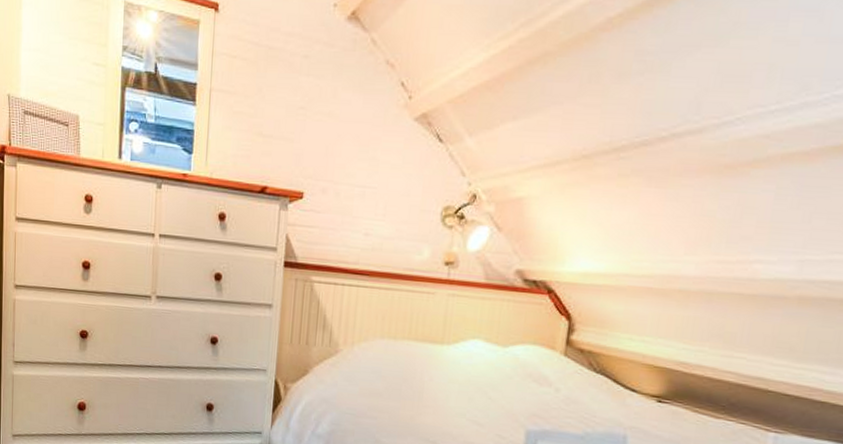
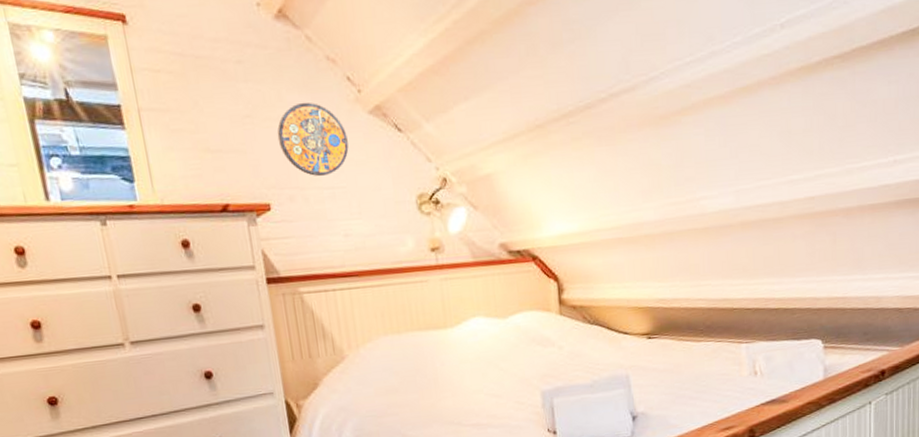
manhole cover: none [324,101,389,174] -> present [277,102,349,176]

